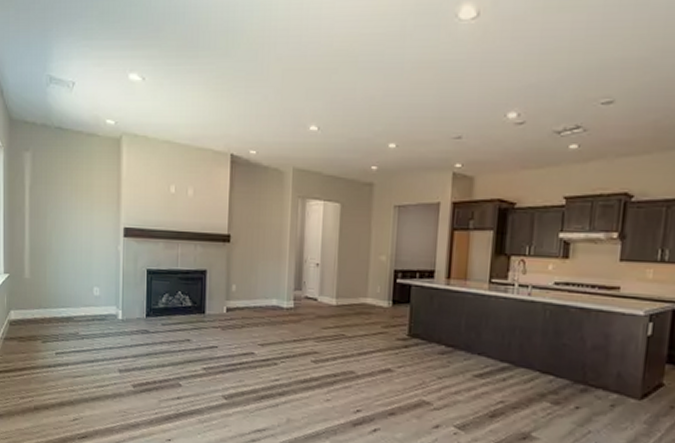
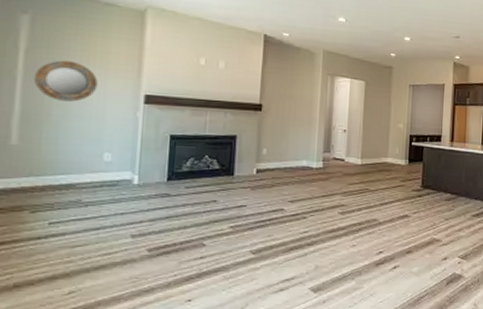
home mirror: none [37,195,85,236] -> present [33,60,98,102]

